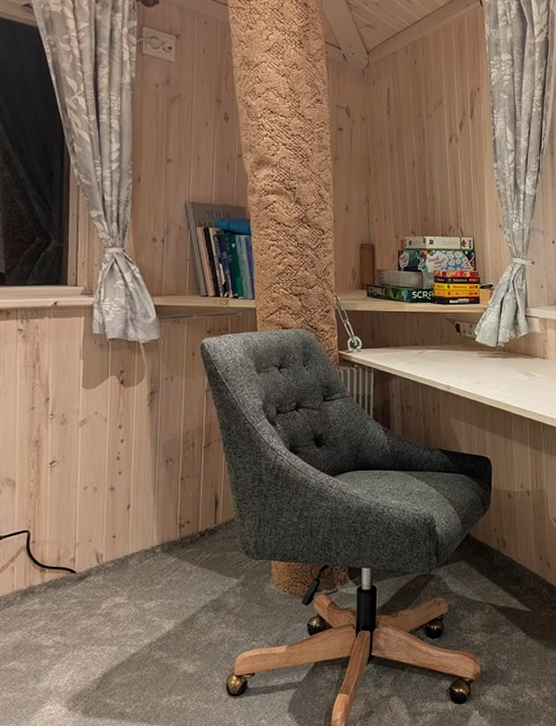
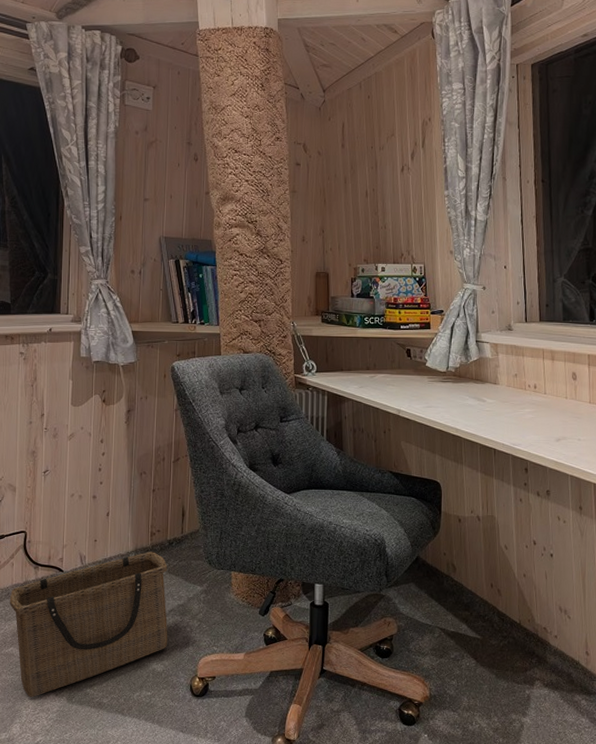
basket: none [9,545,201,715] -> present [9,551,168,697]

